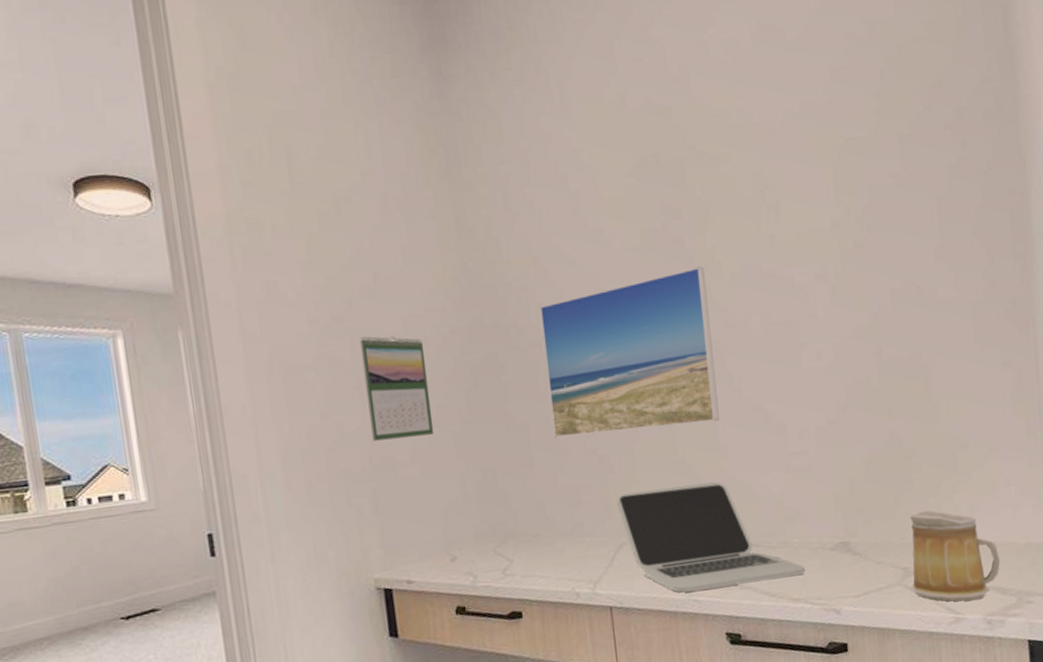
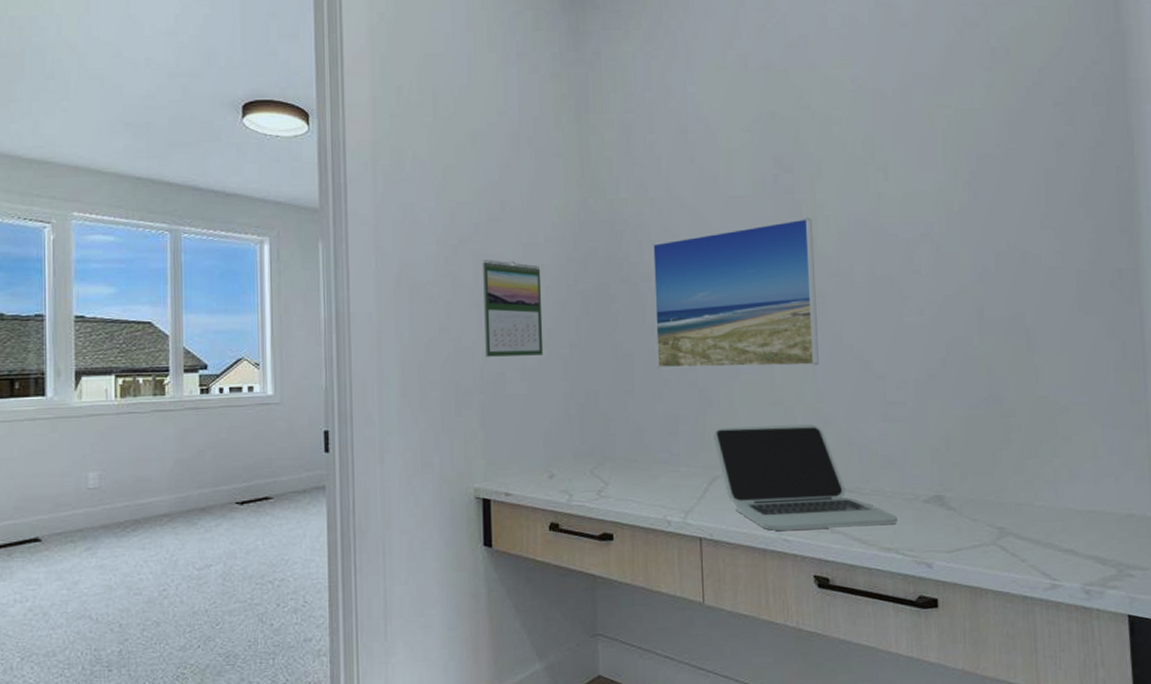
mug: present [910,510,1001,602] -> none [1006,471,1101,568]

